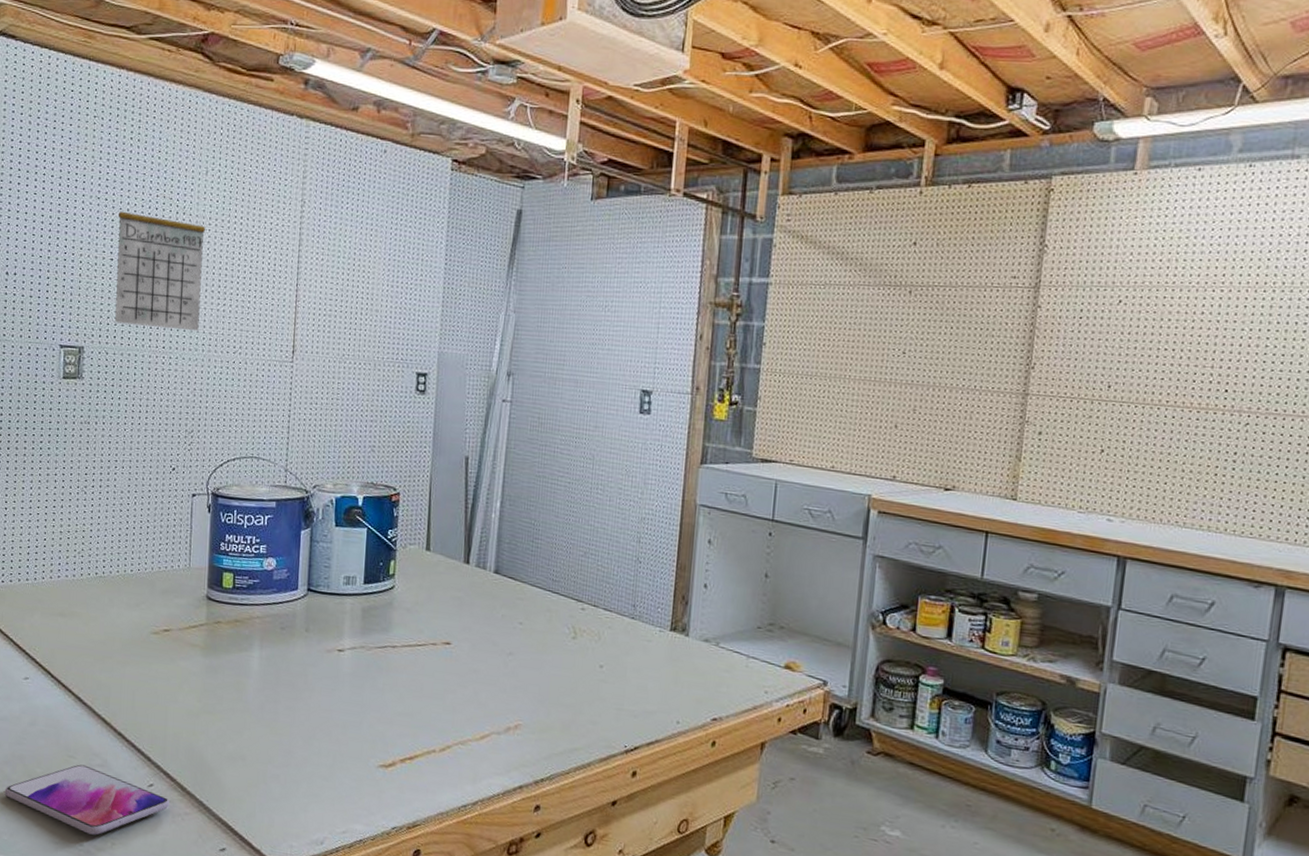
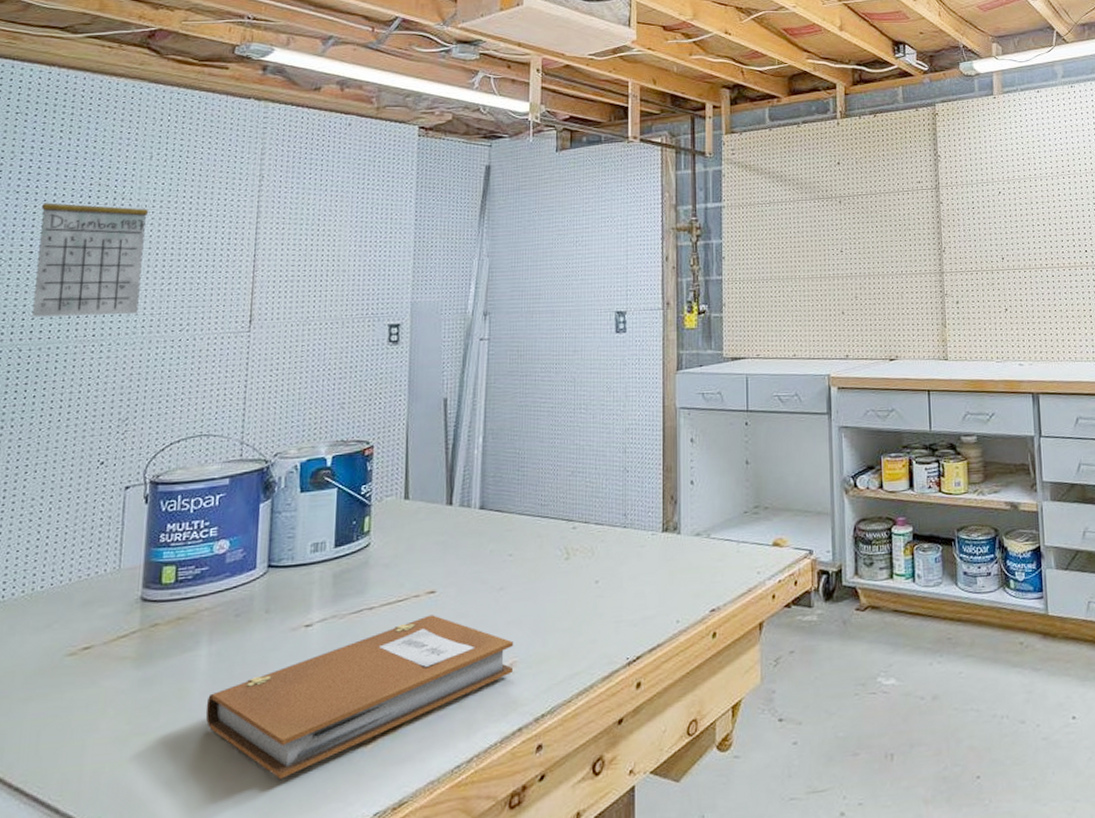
notebook: none [258,664,520,778] -> present [205,615,514,779]

